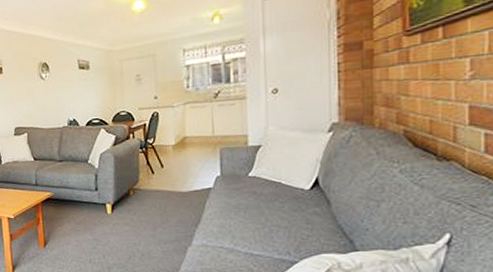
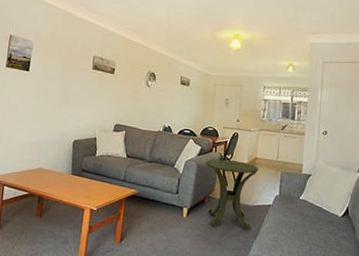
side table: none [125,144,191,220] -> present [206,159,259,231]

